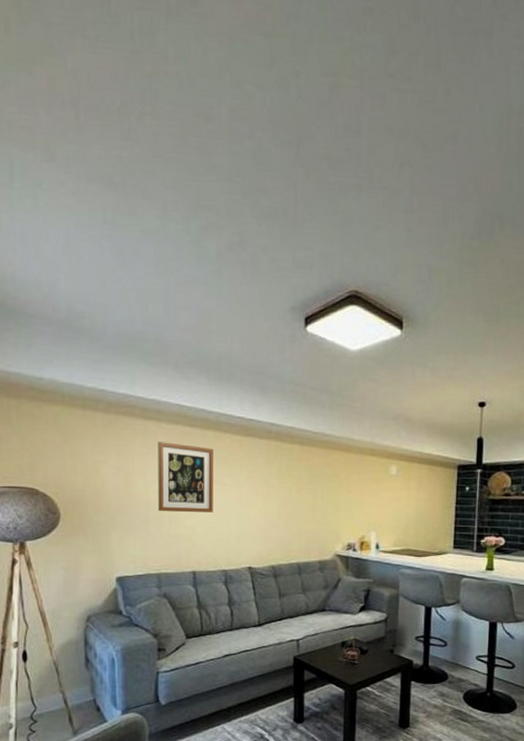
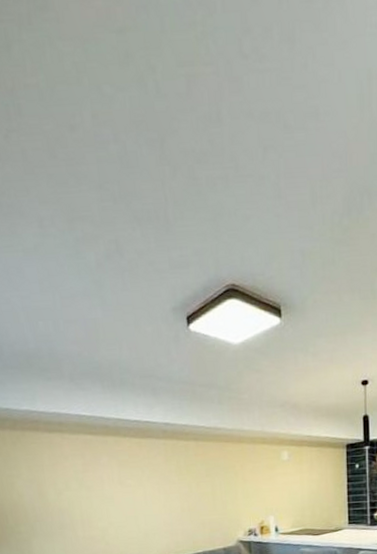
wall art: present [158,442,213,513] -> none [63,451,121,517]

